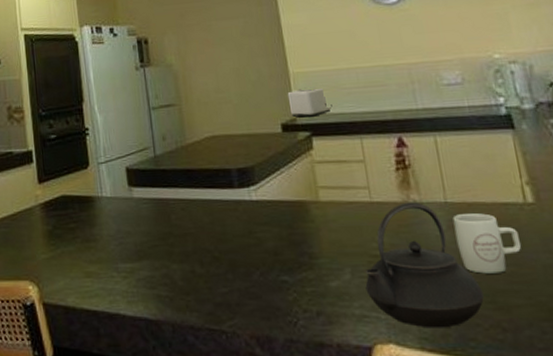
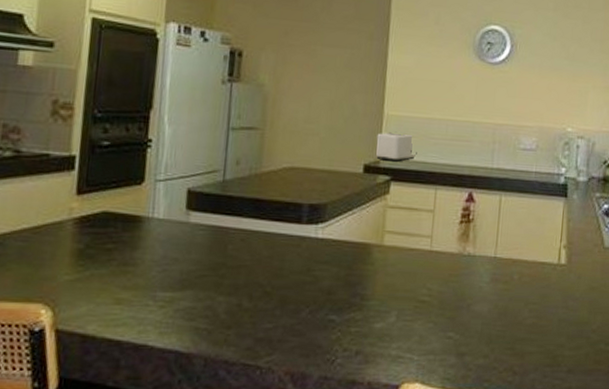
teapot: present [364,202,484,328] -> none [406,253,506,370]
mug: present [452,213,522,274] -> none [494,269,547,324]

